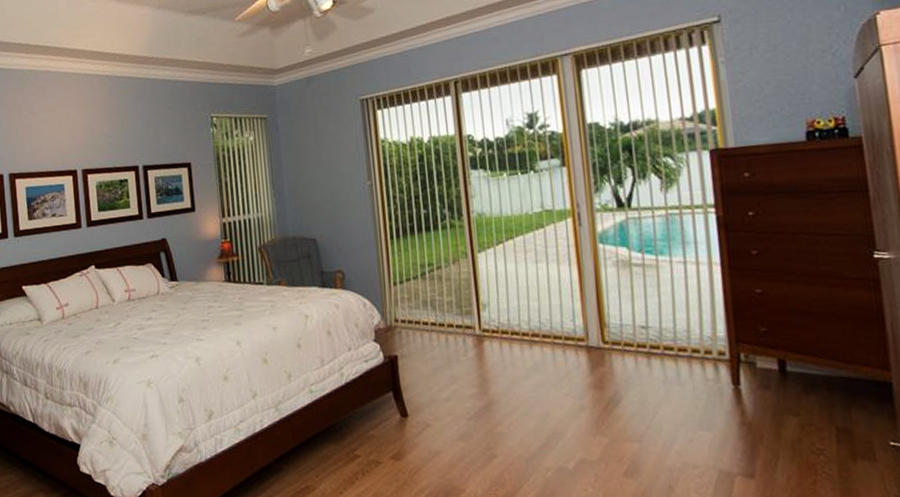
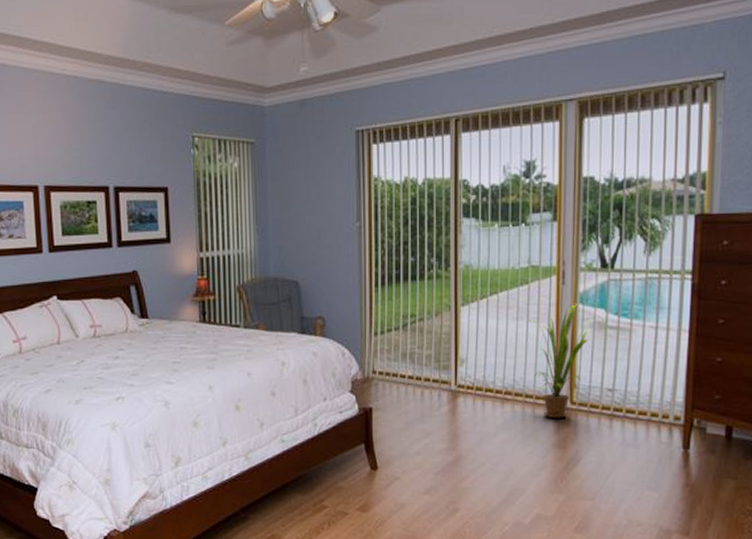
house plant: none [548,243,616,359] -> present [528,303,594,418]

